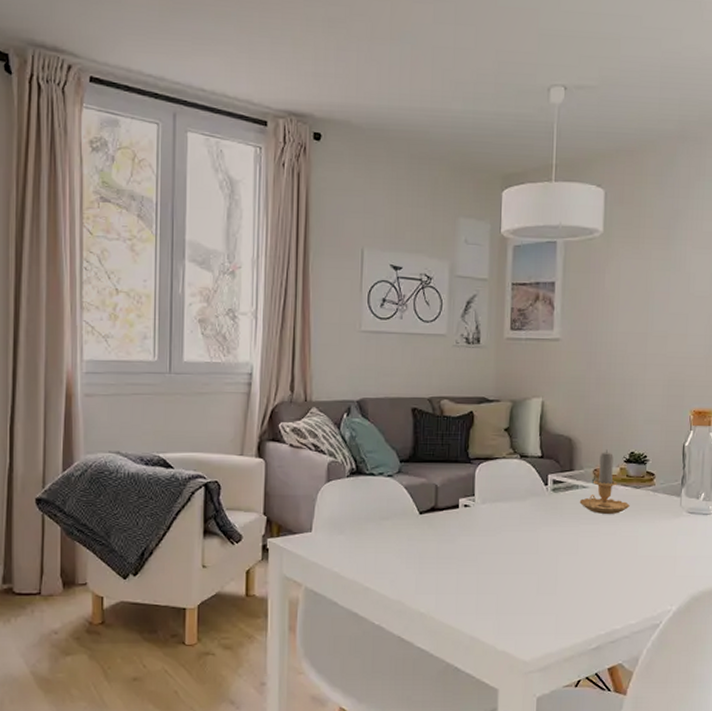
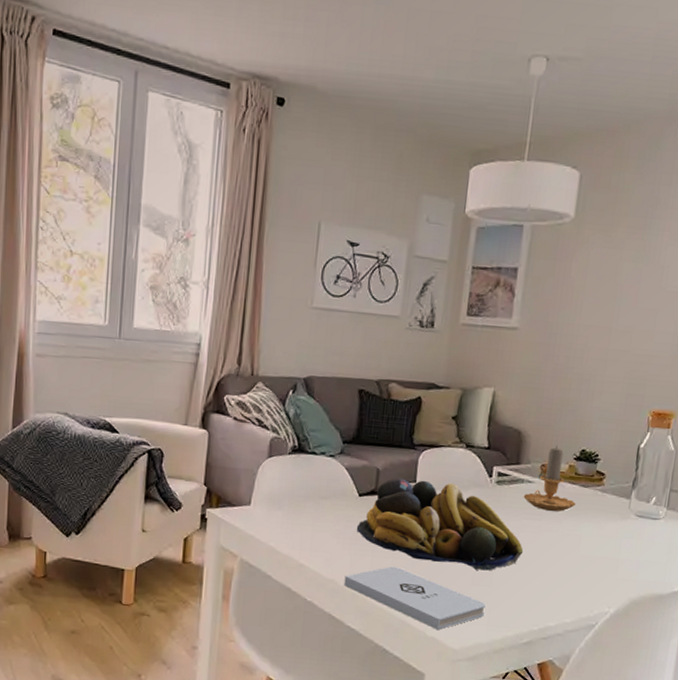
notepad: none [411,582,552,644] -> present [344,566,486,631]
fruit bowl: none [419,493,584,579] -> present [356,478,524,571]

